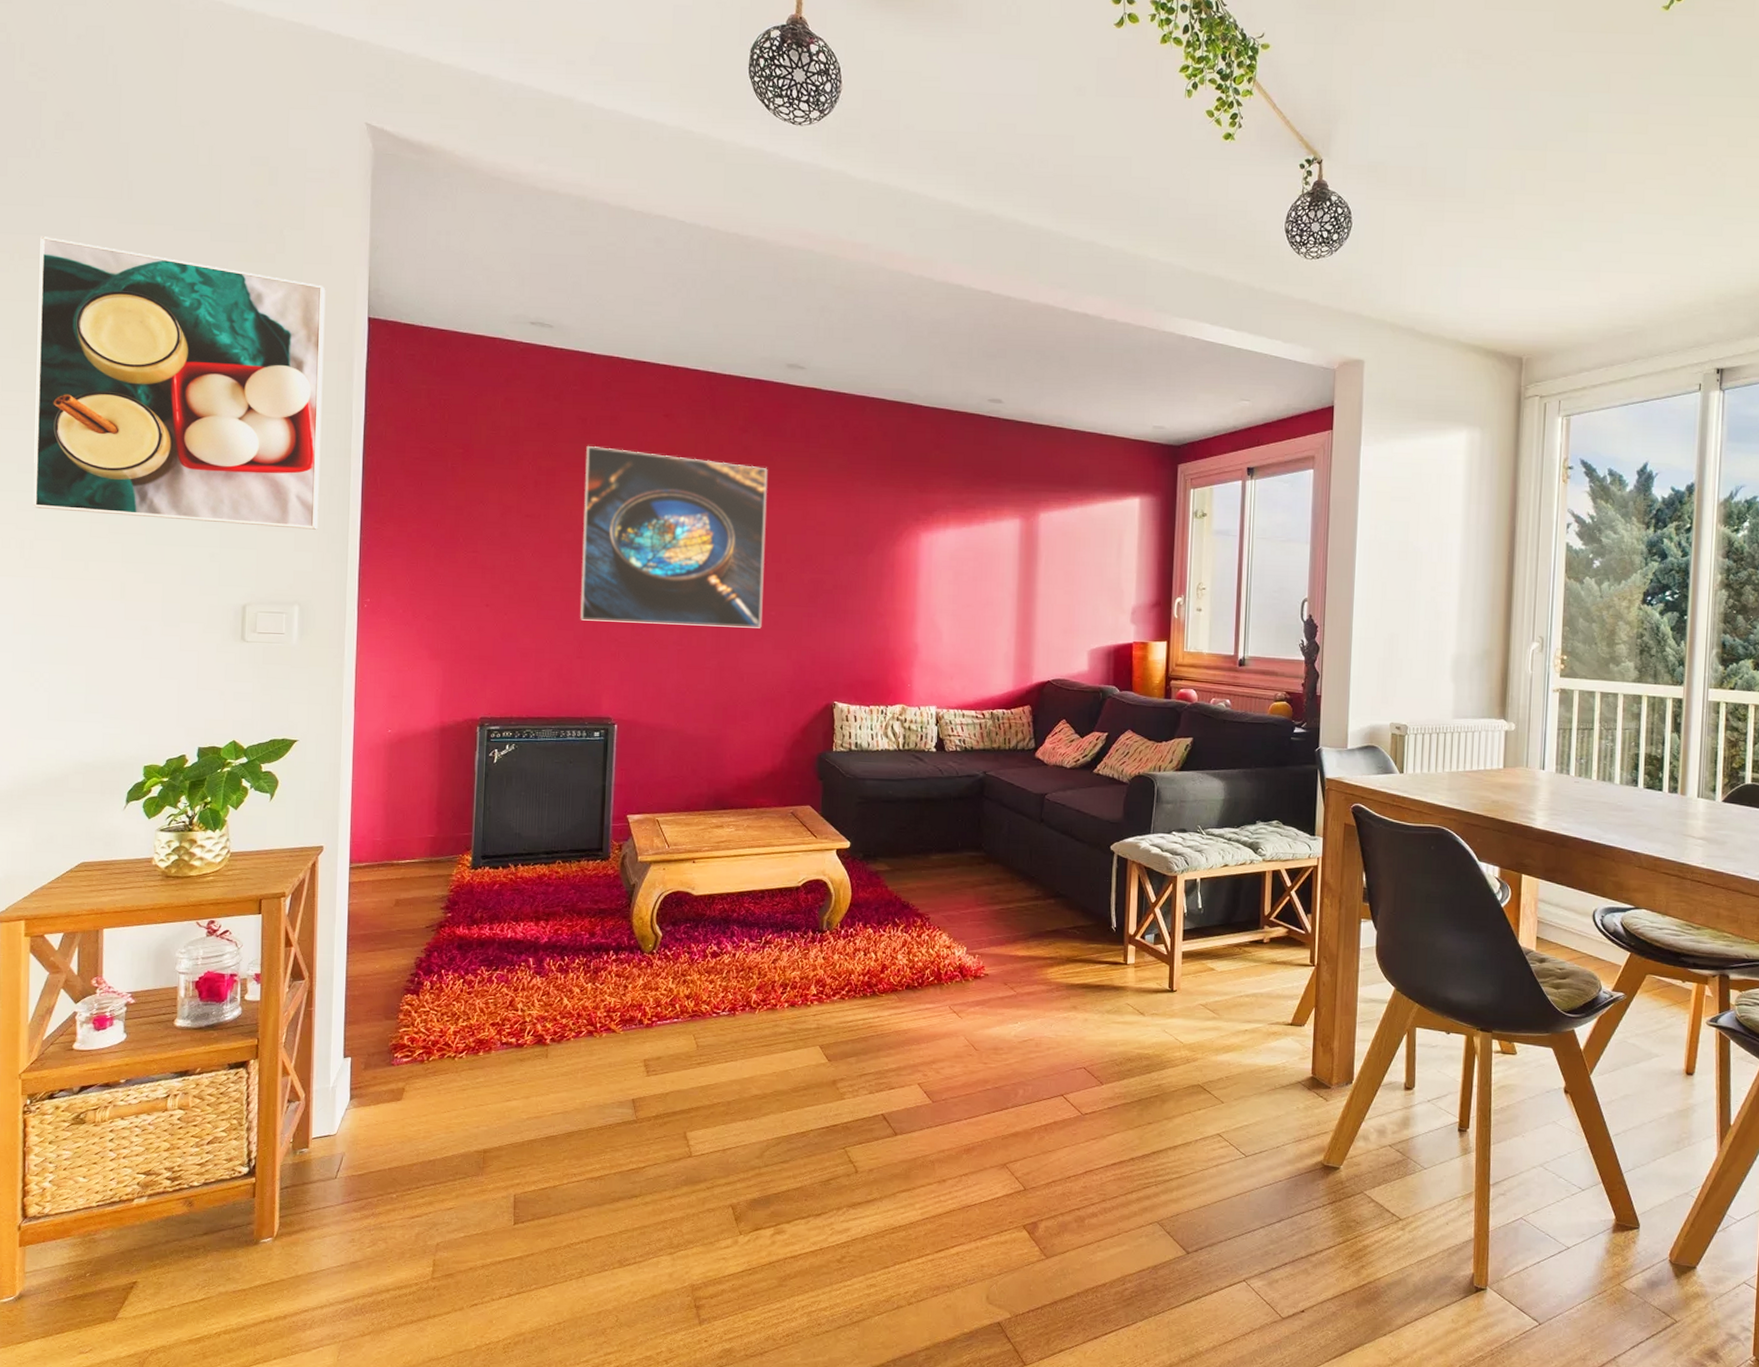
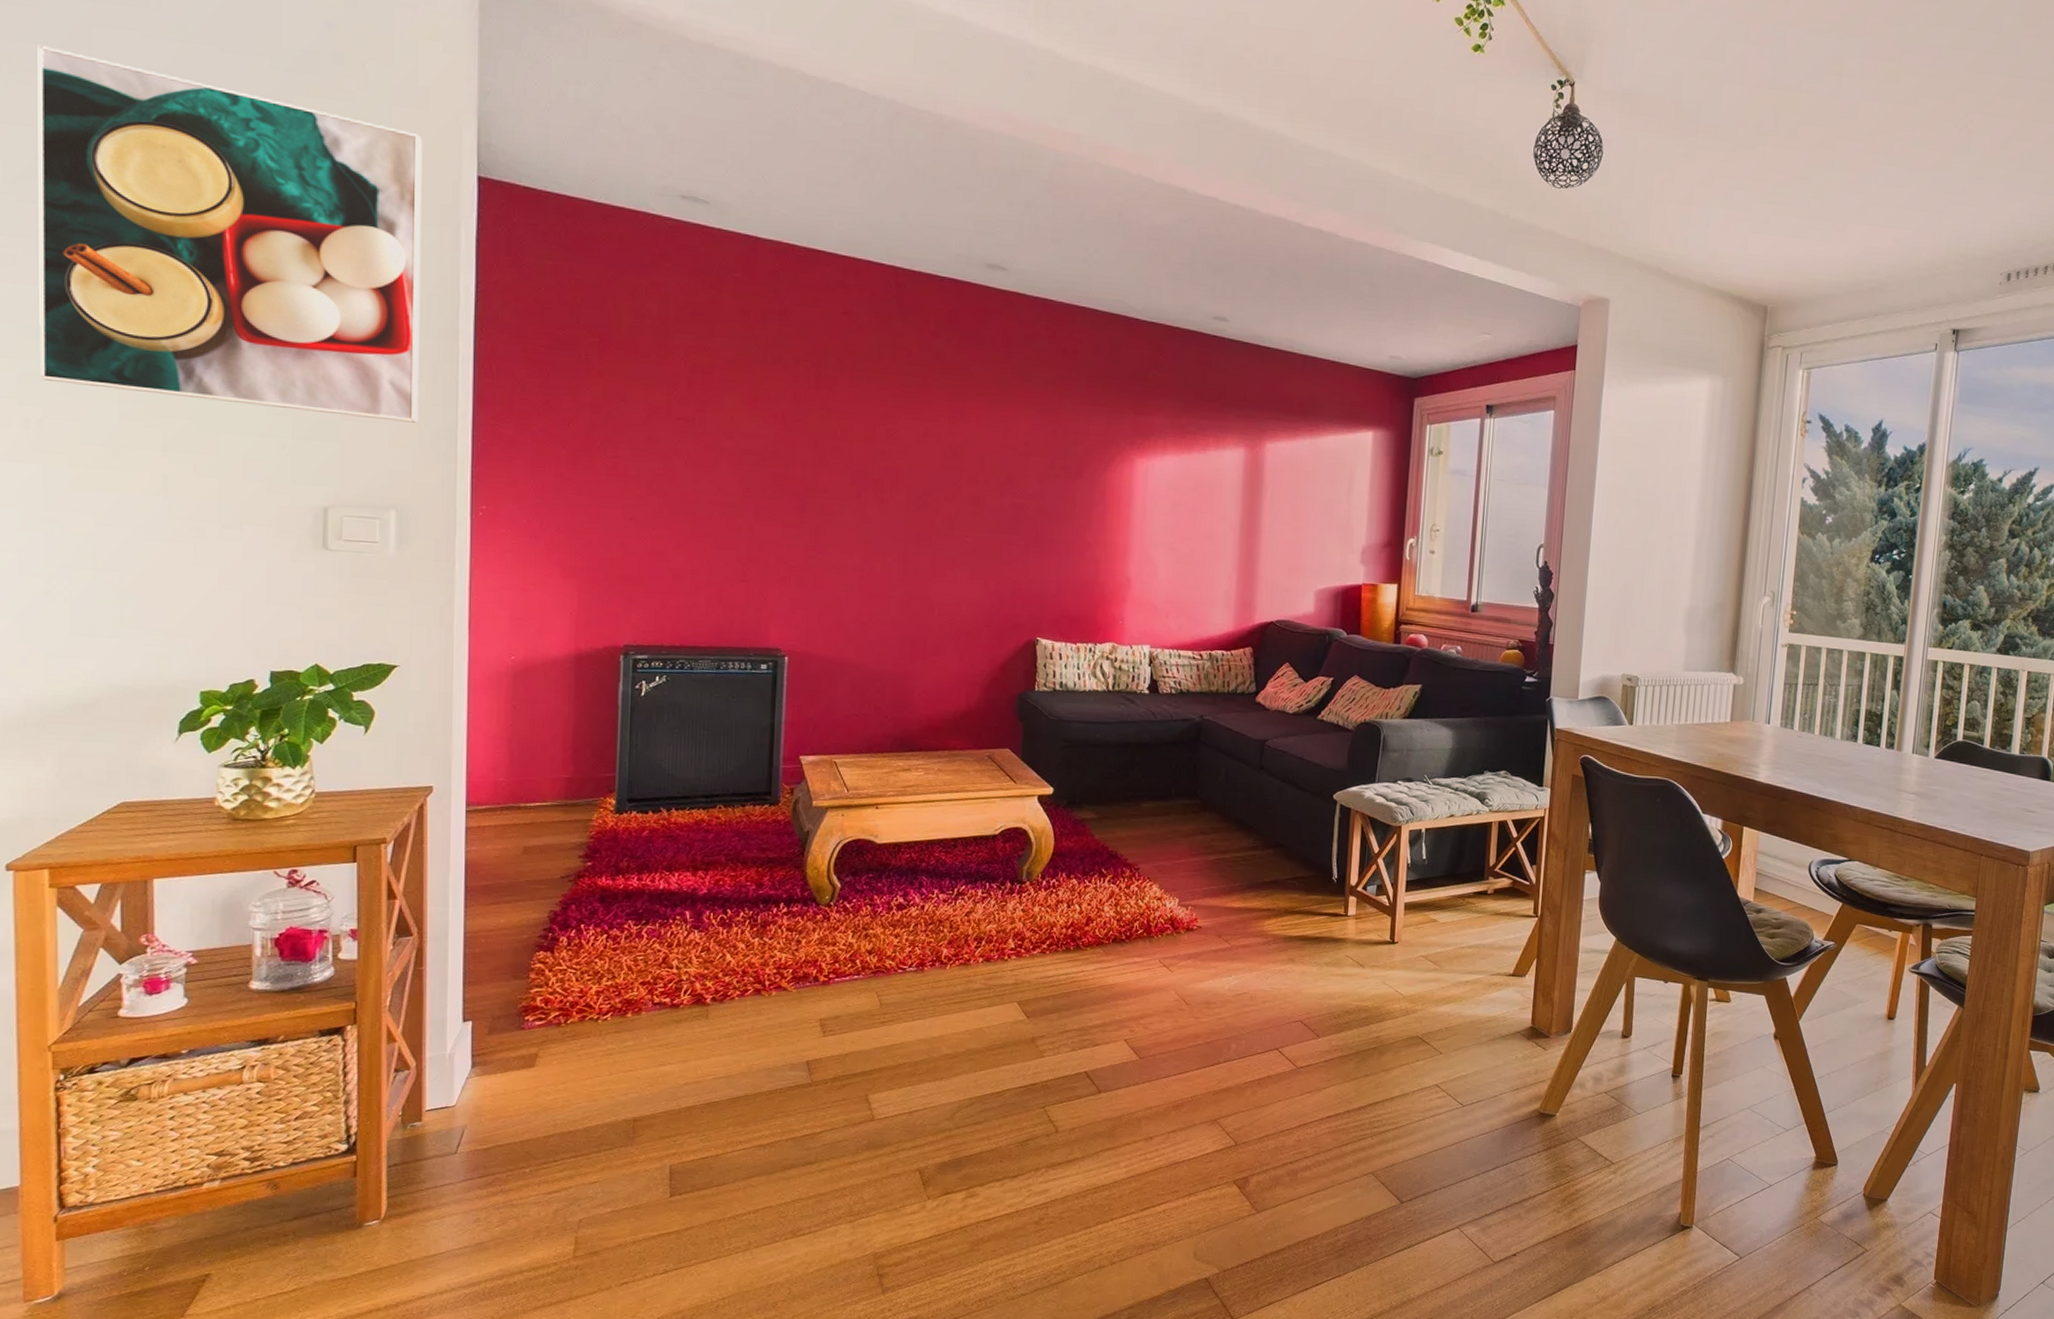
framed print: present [580,446,768,628] -> none [743,343,964,556]

